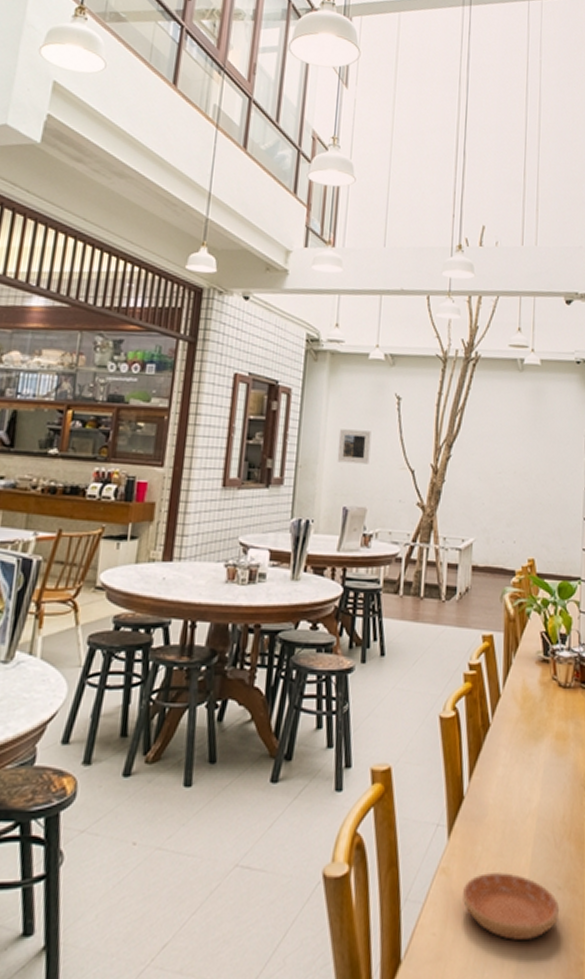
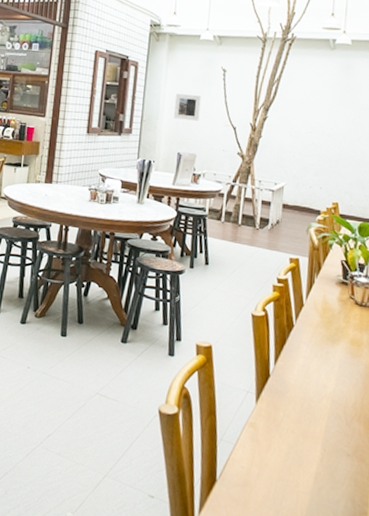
saucer: present [463,873,560,940] -> none [266,432,348,487]

